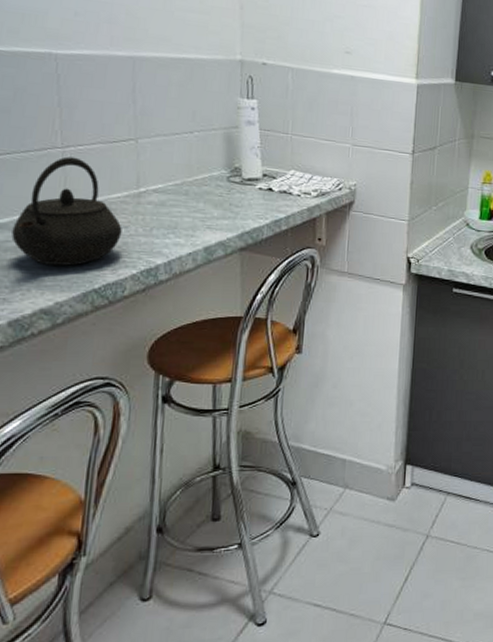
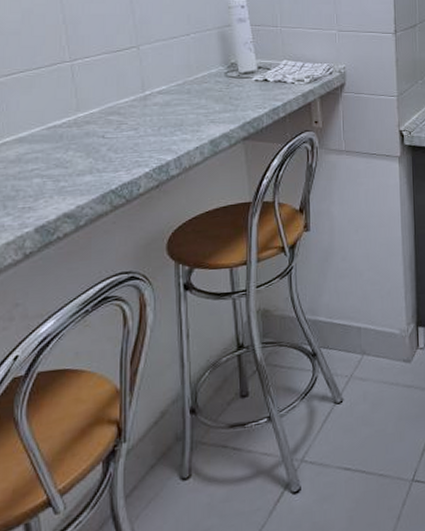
kettle: present [11,157,122,266] -> none [31,69,132,172]

